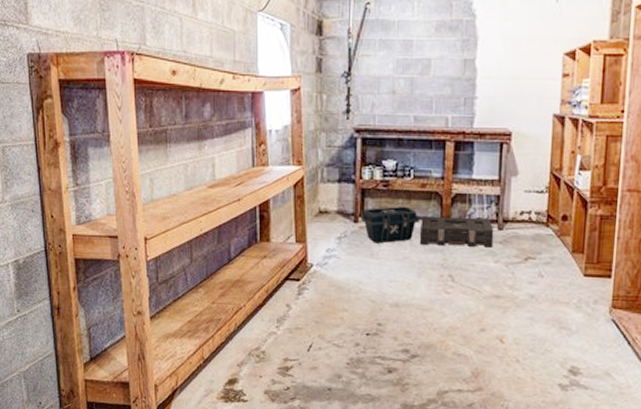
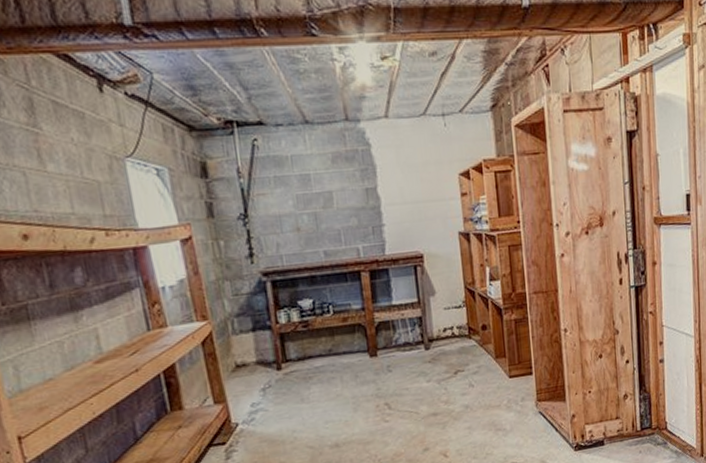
toolbox: present [361,206,420,244] -> none [284,343,347,387]
tool box: present [419,215,494,248] -> none [347,340,423,379]

